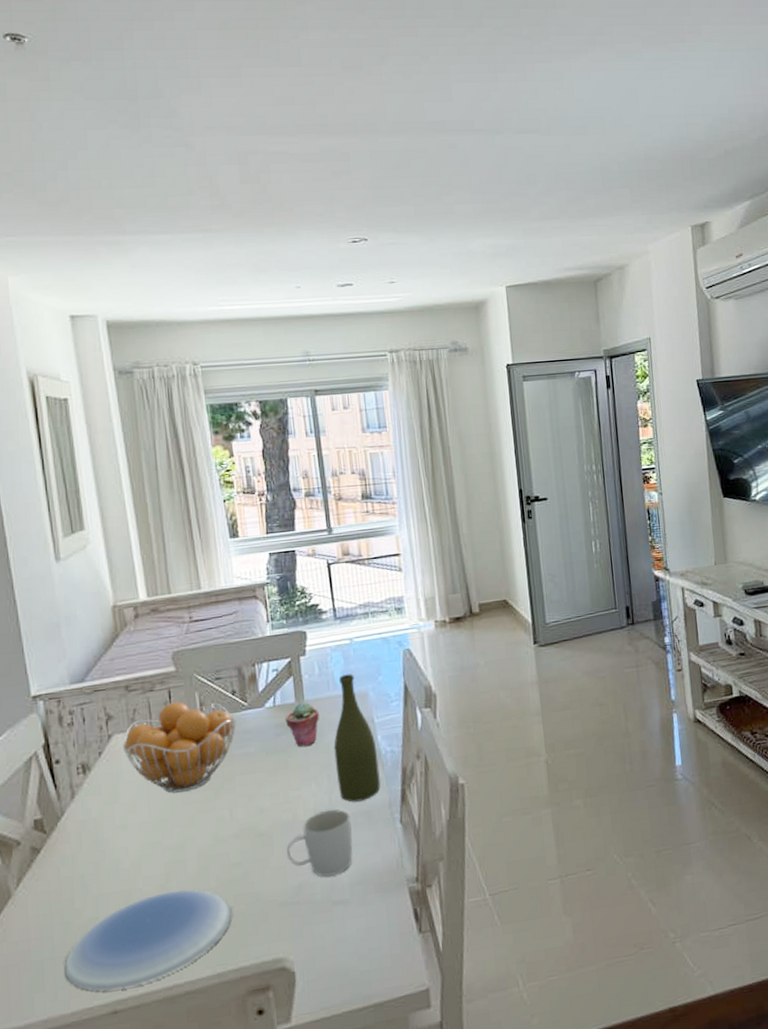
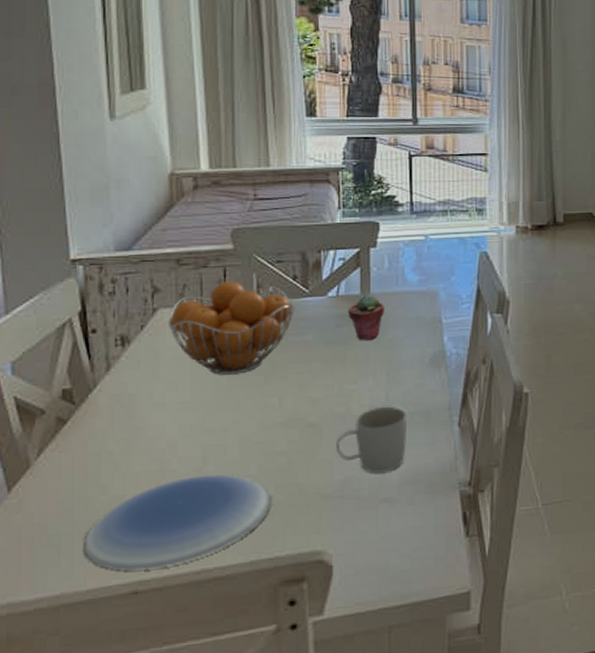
bottle: present [333,673,381,802] -> none [396,271,442,401]

